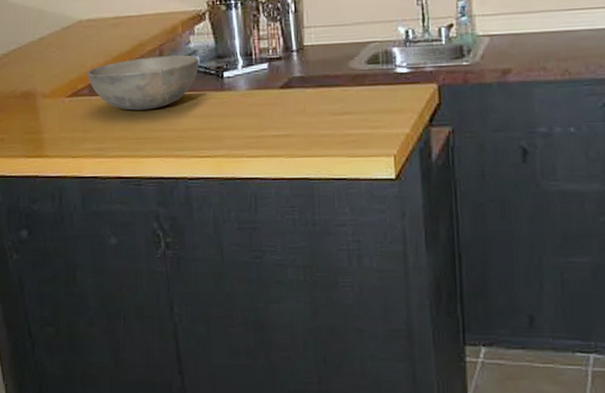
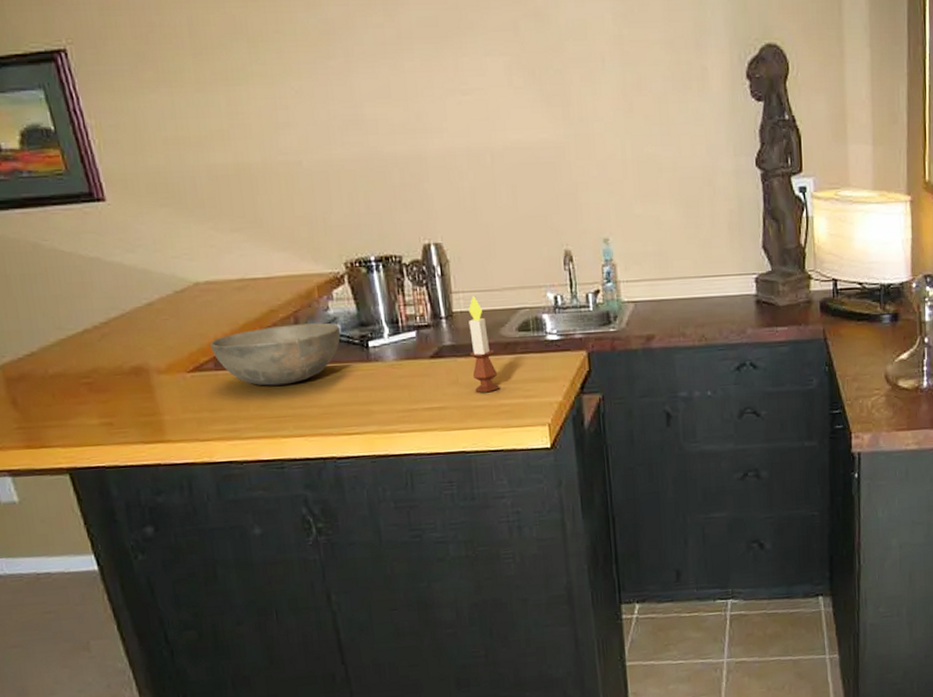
candle: none [318,30,346,122] -> present [469,295,499,392]

